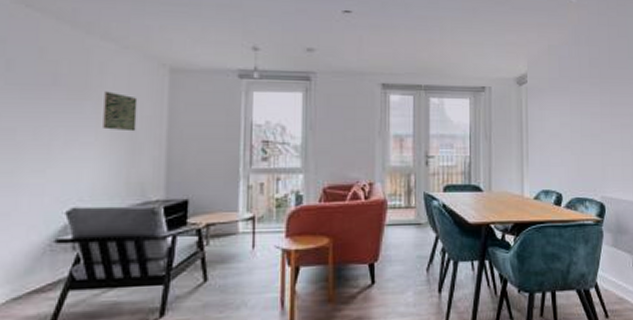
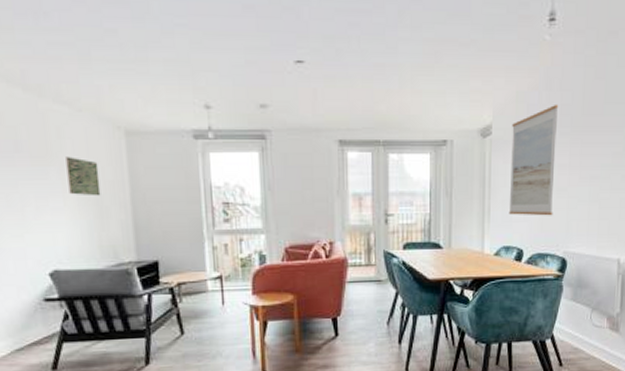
wall art: none [546,57,589,161] -> present [508,104,559,216]

